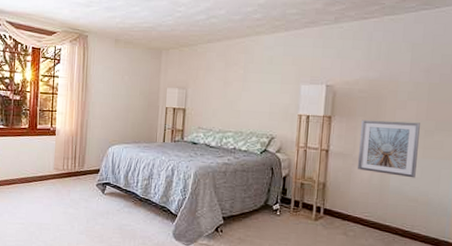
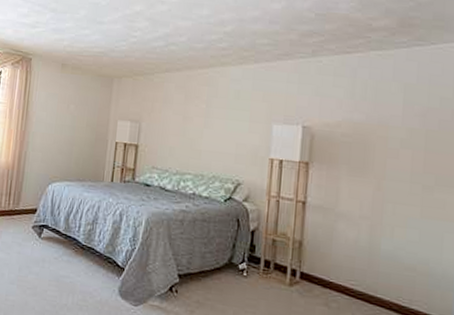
picture frame: present [358,119,420,178] -> none [341,168,416,242]

